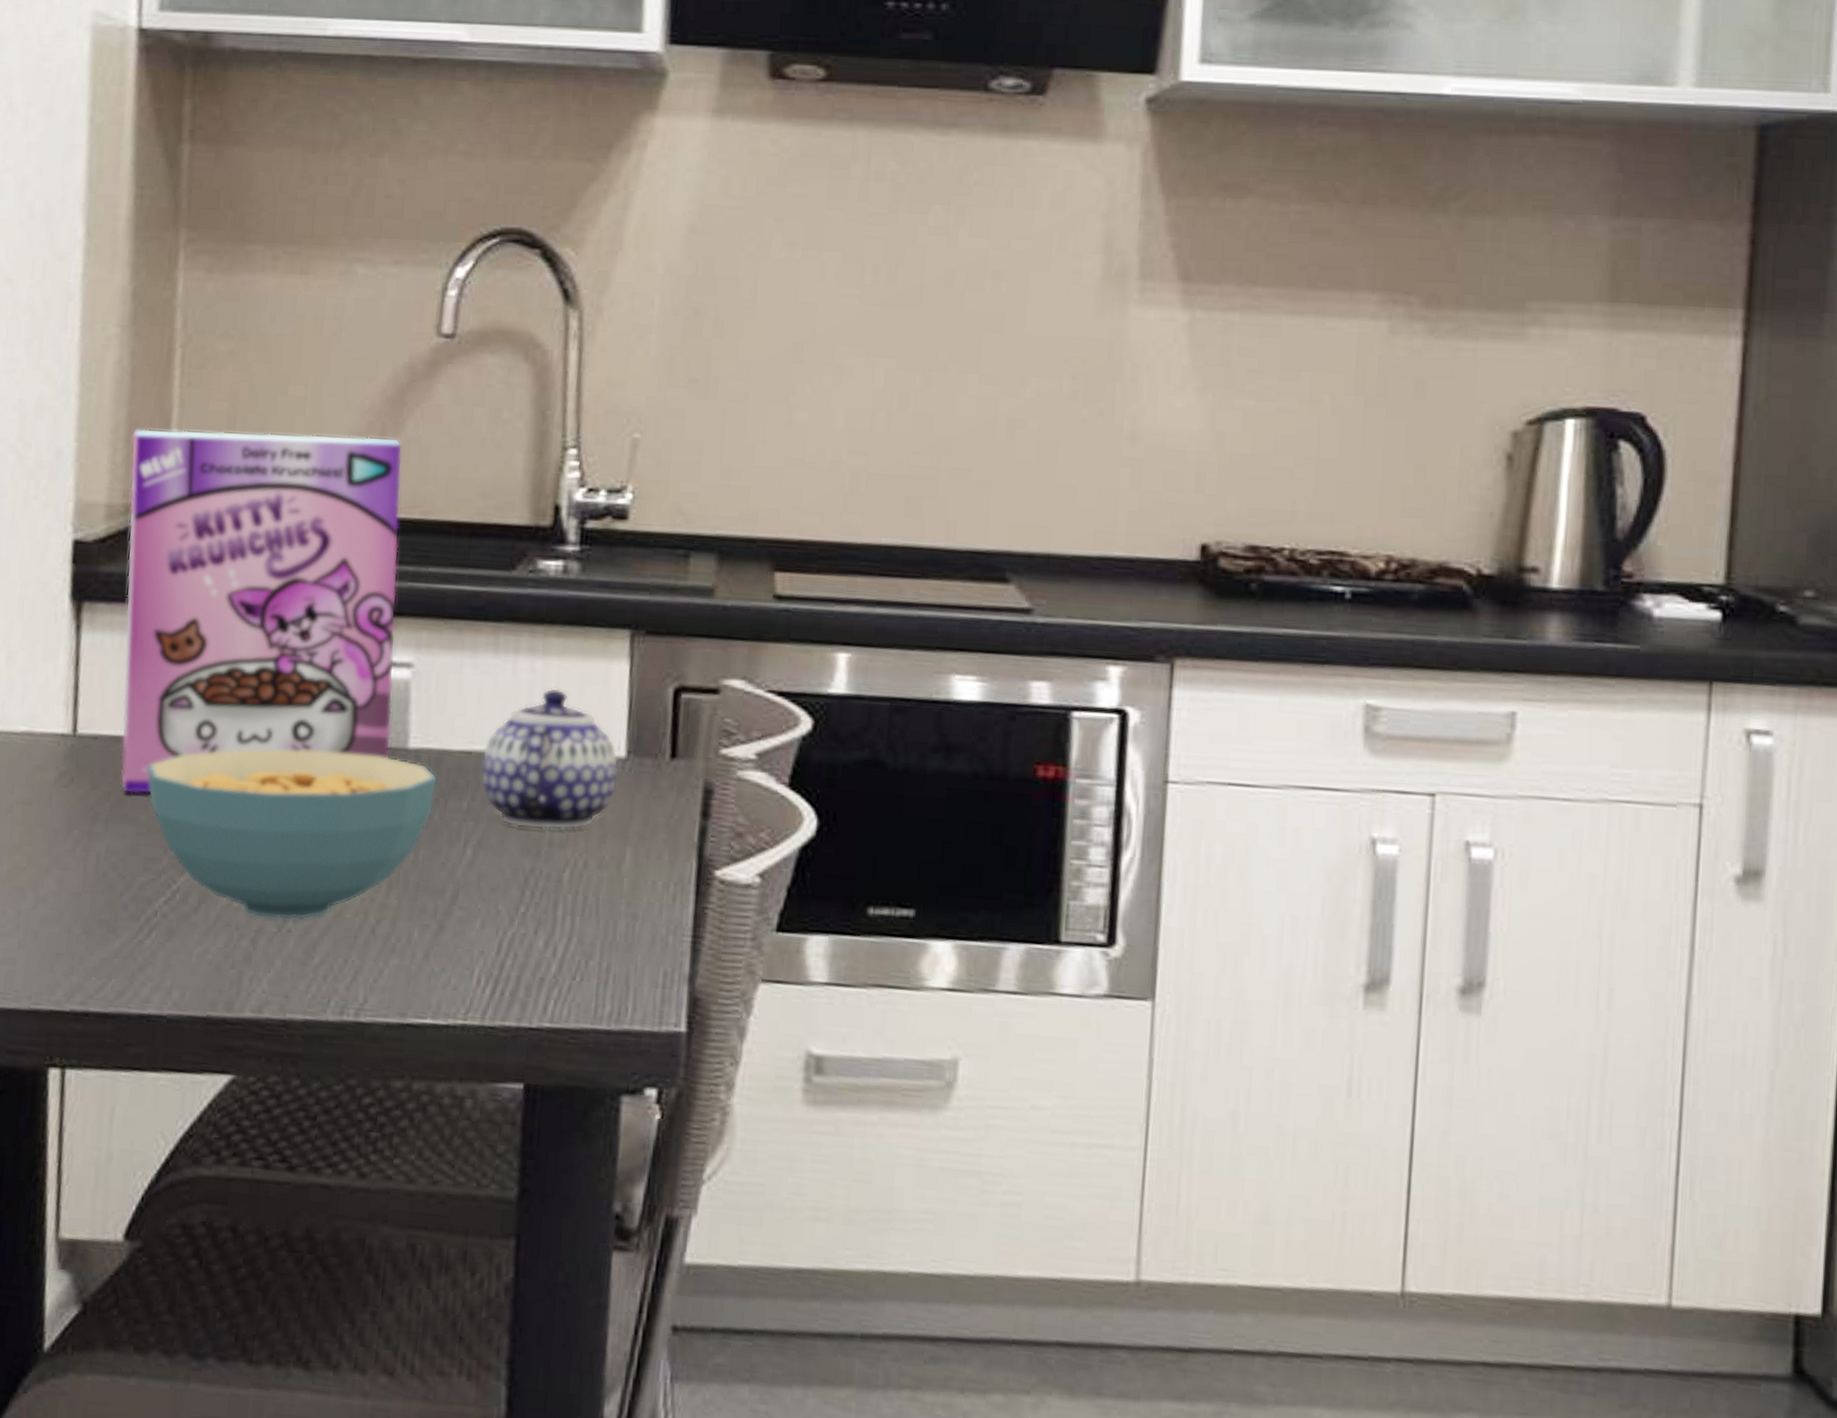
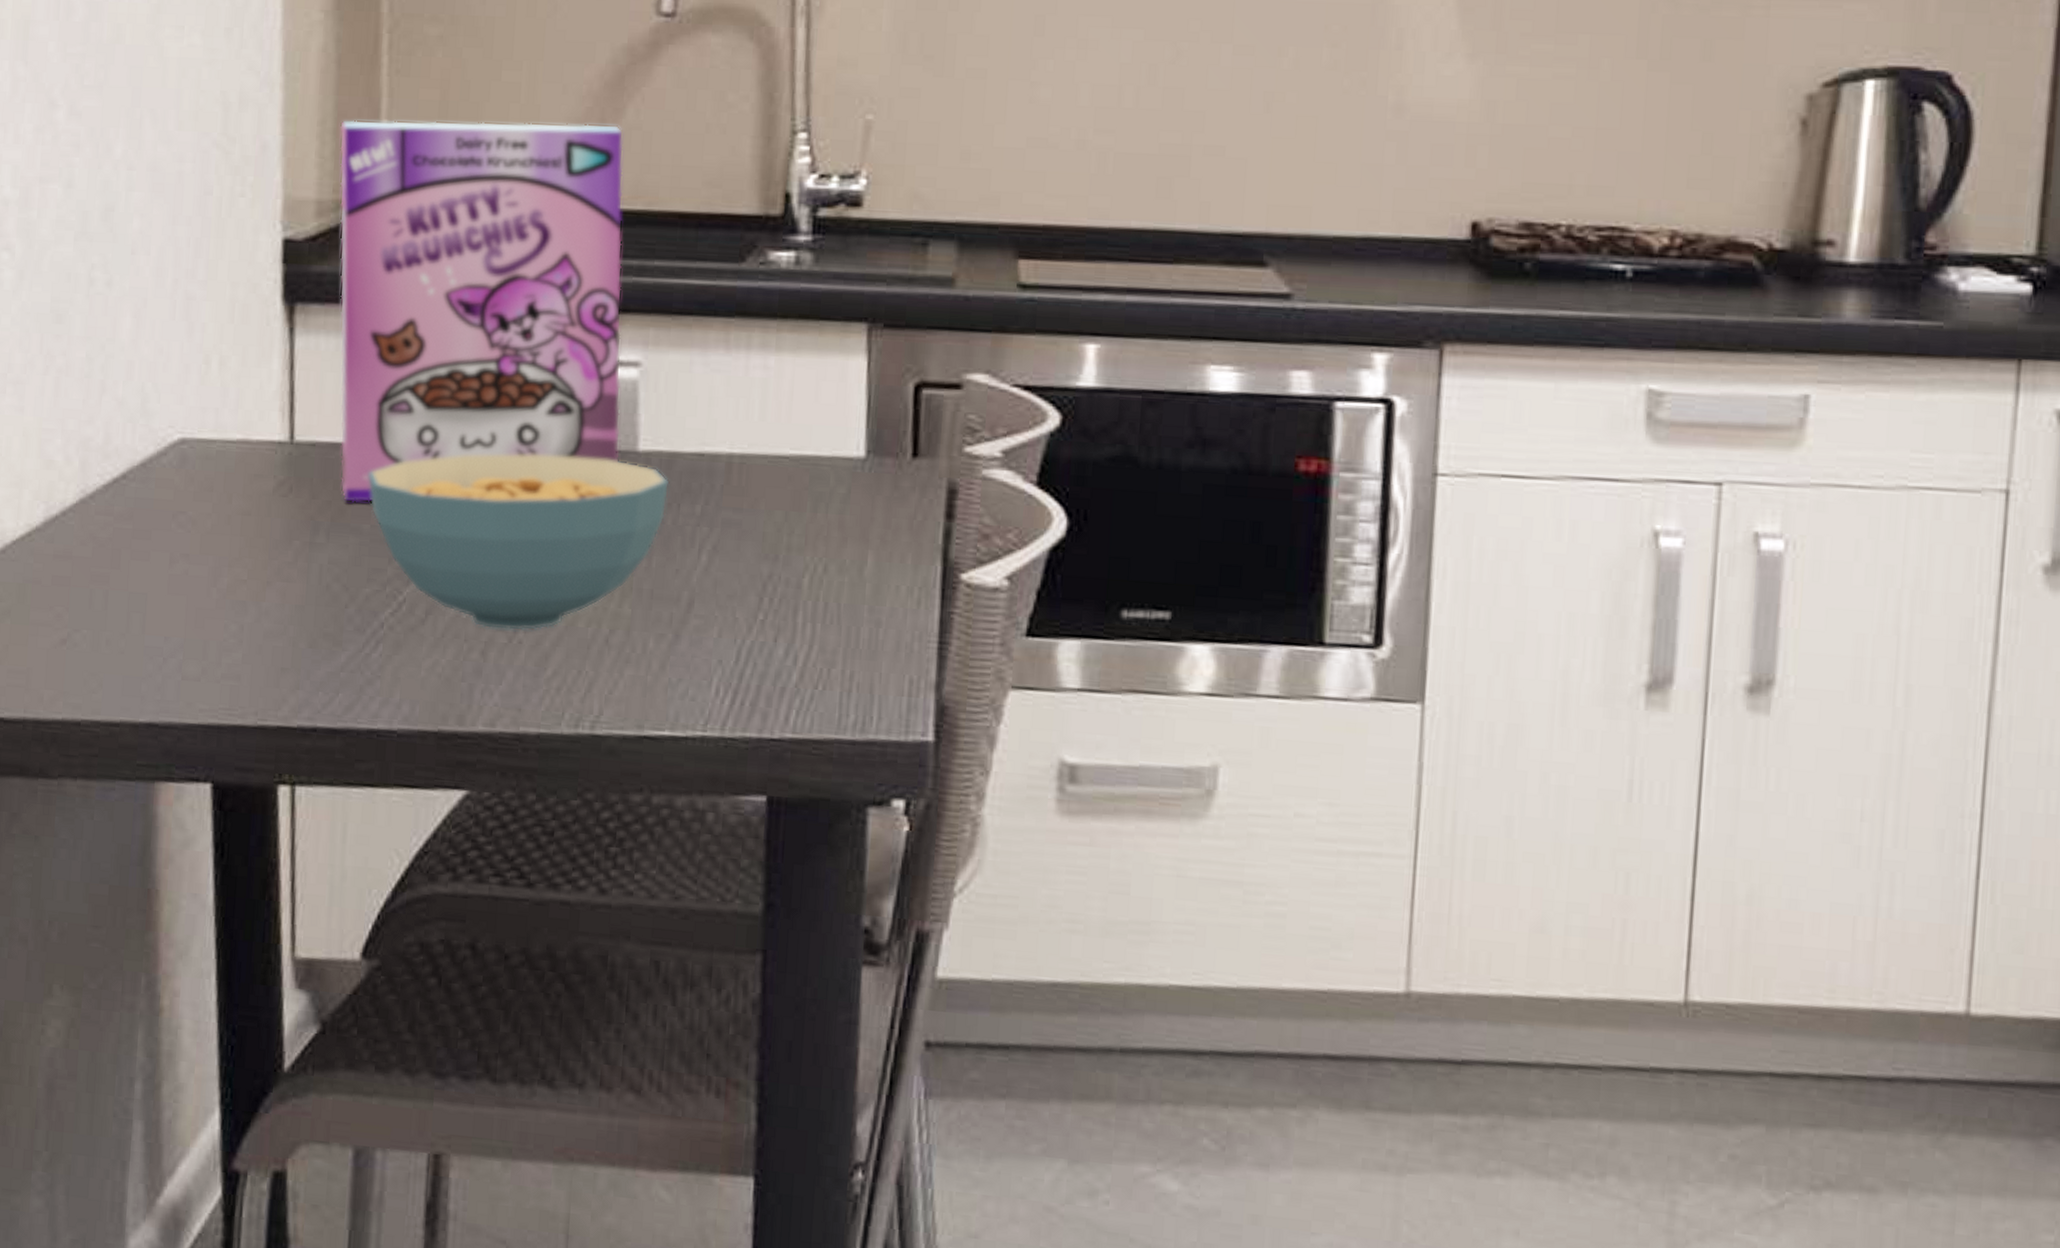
teapot: present [480,688,619,830] -> none [714,386,858,534]

